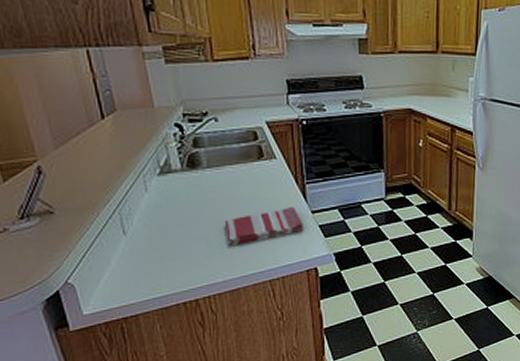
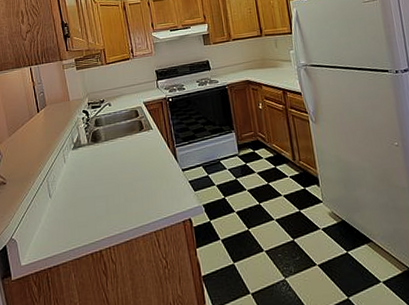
dish towel: present [224,206,303,245] -> none [118,166,177,202]

